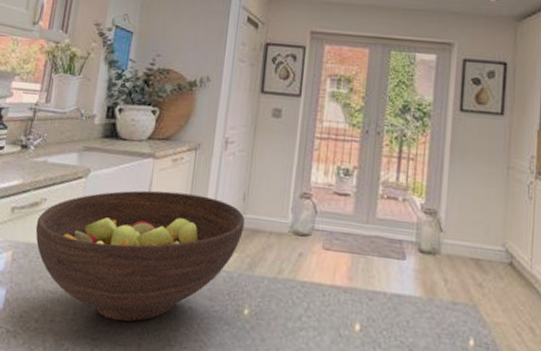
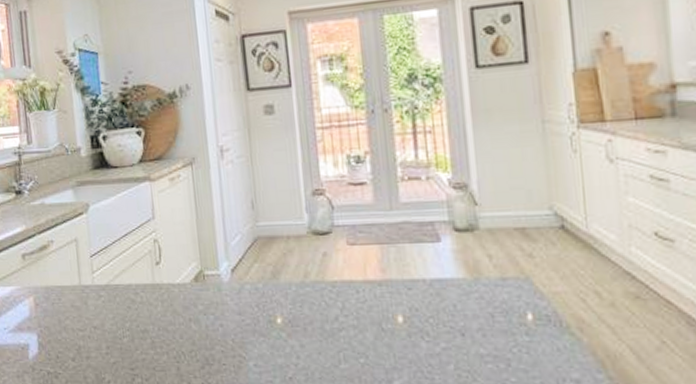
fruit bowl: present [35,190,245,322] -> none [49,210,259,348]

